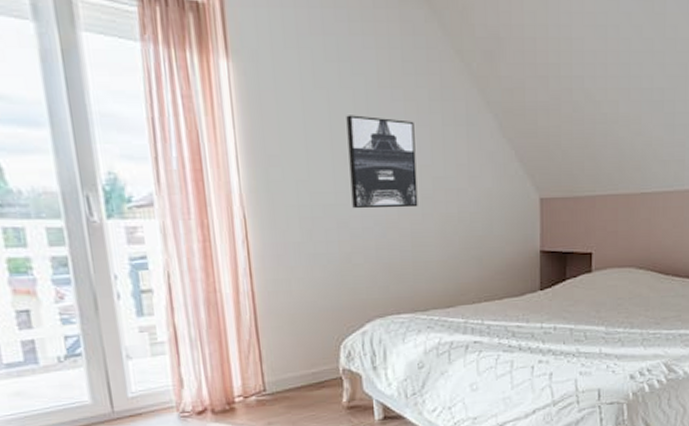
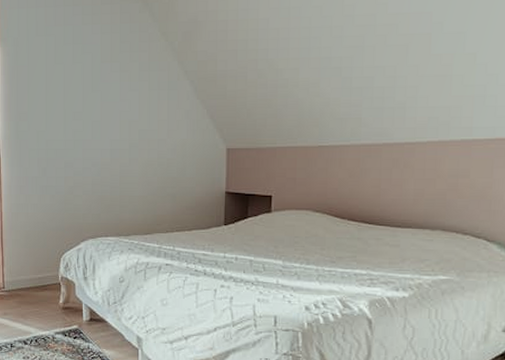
wall art: present [346,115,418,209] -> none [76,83,127,153]

